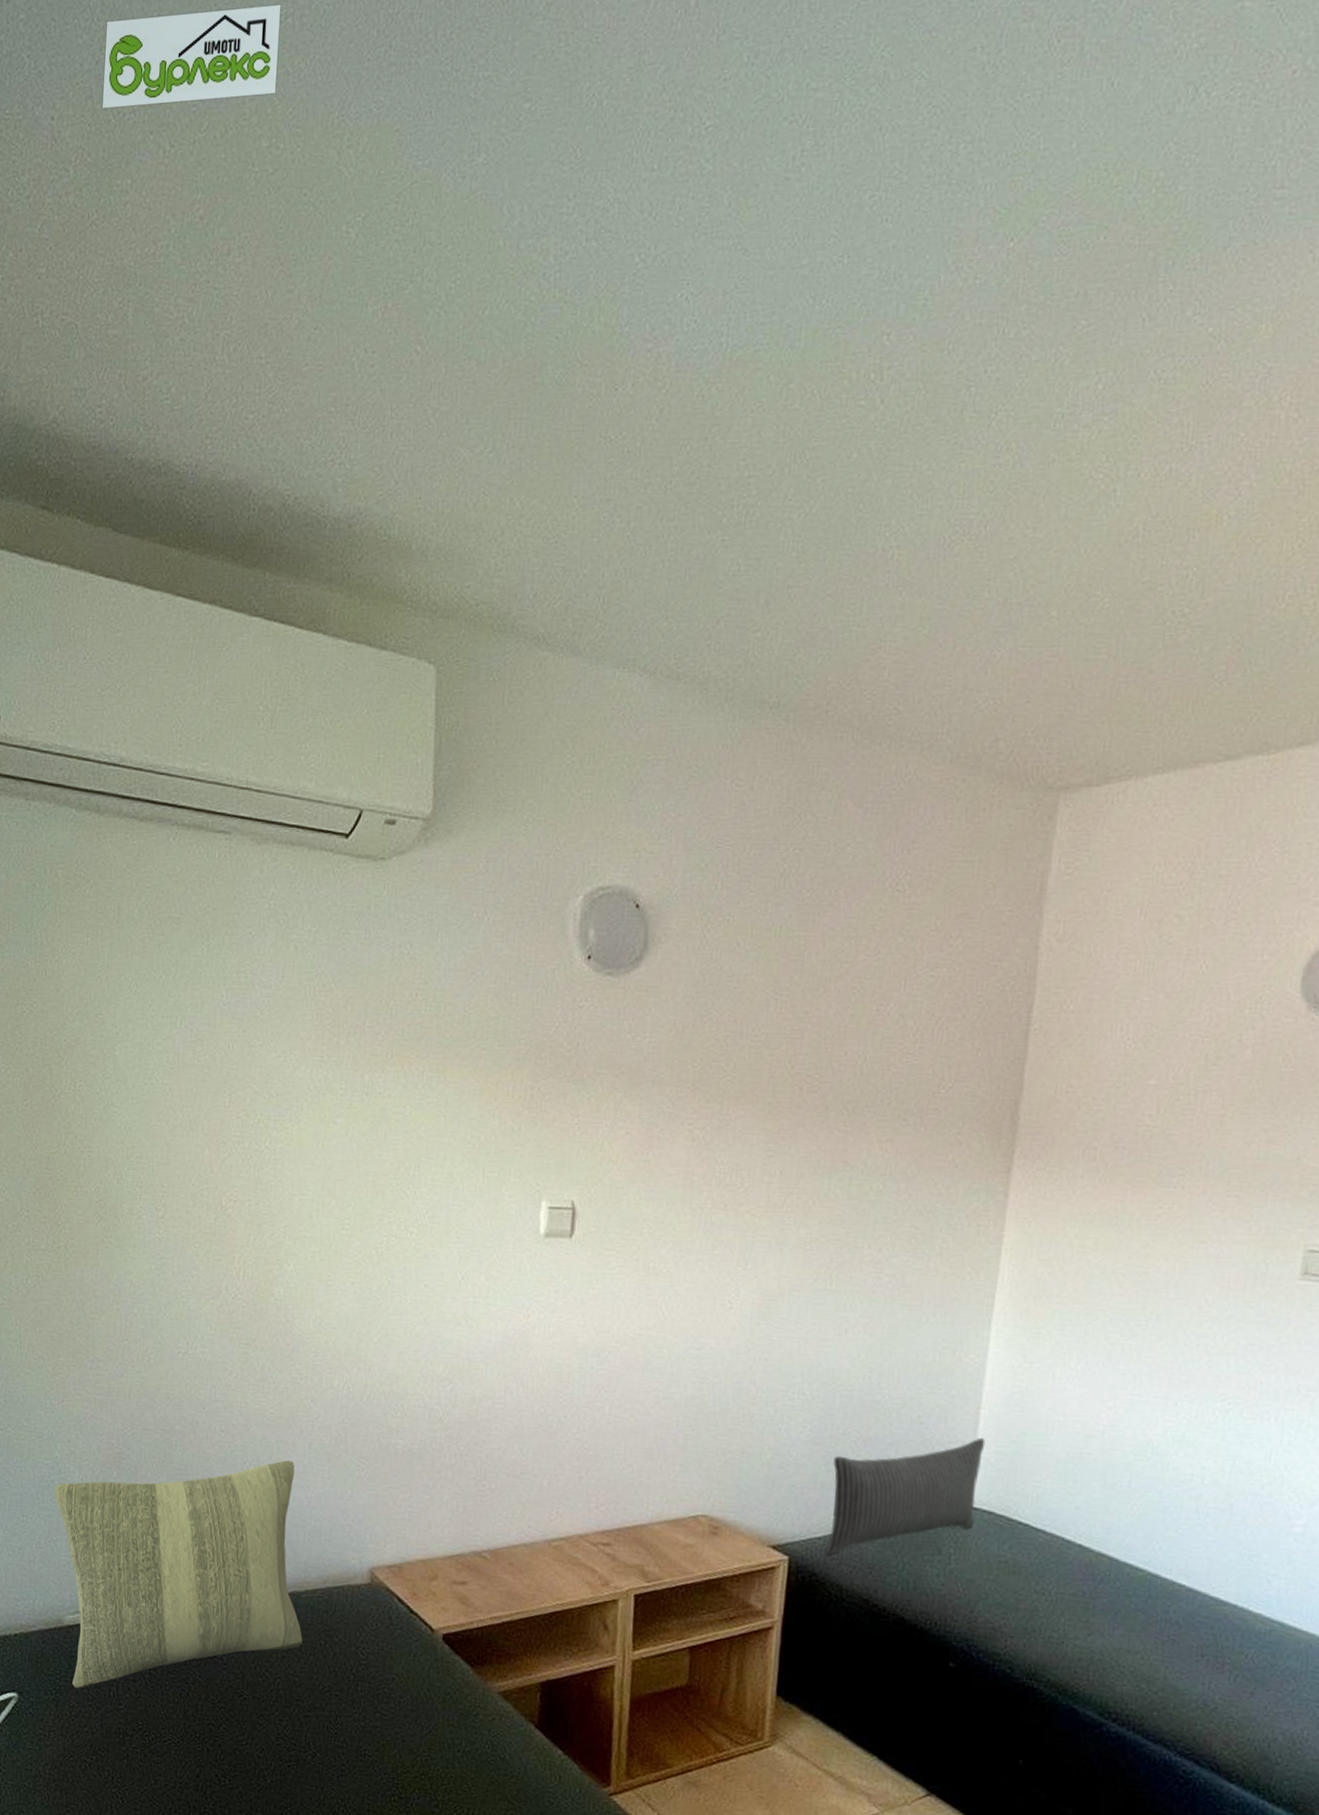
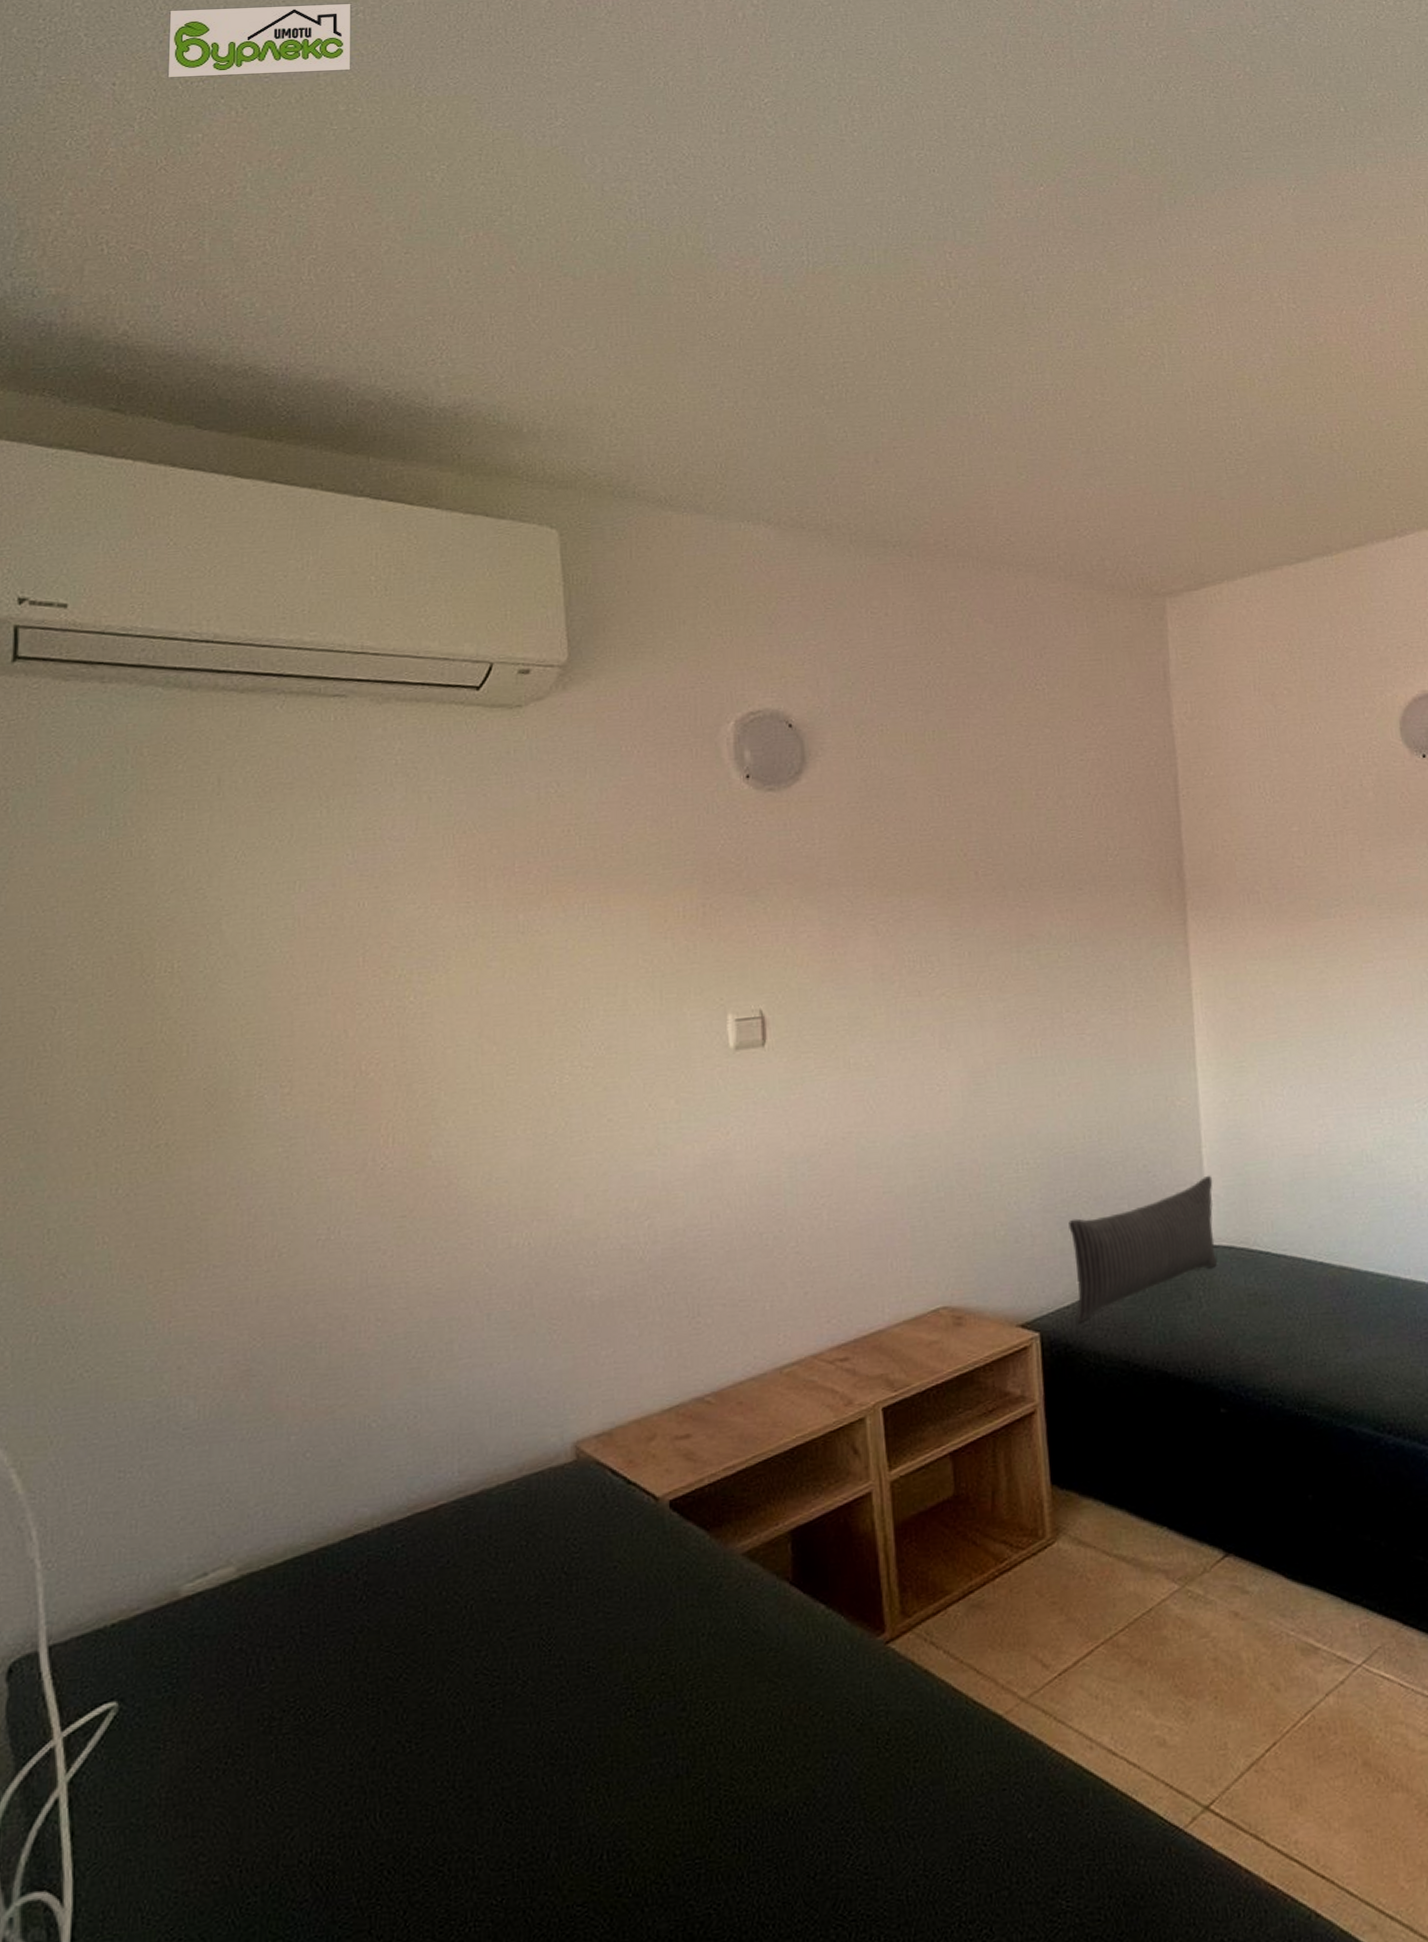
pillow: present [54,1460,303,1690] -> none [162,1338,498,1677]

